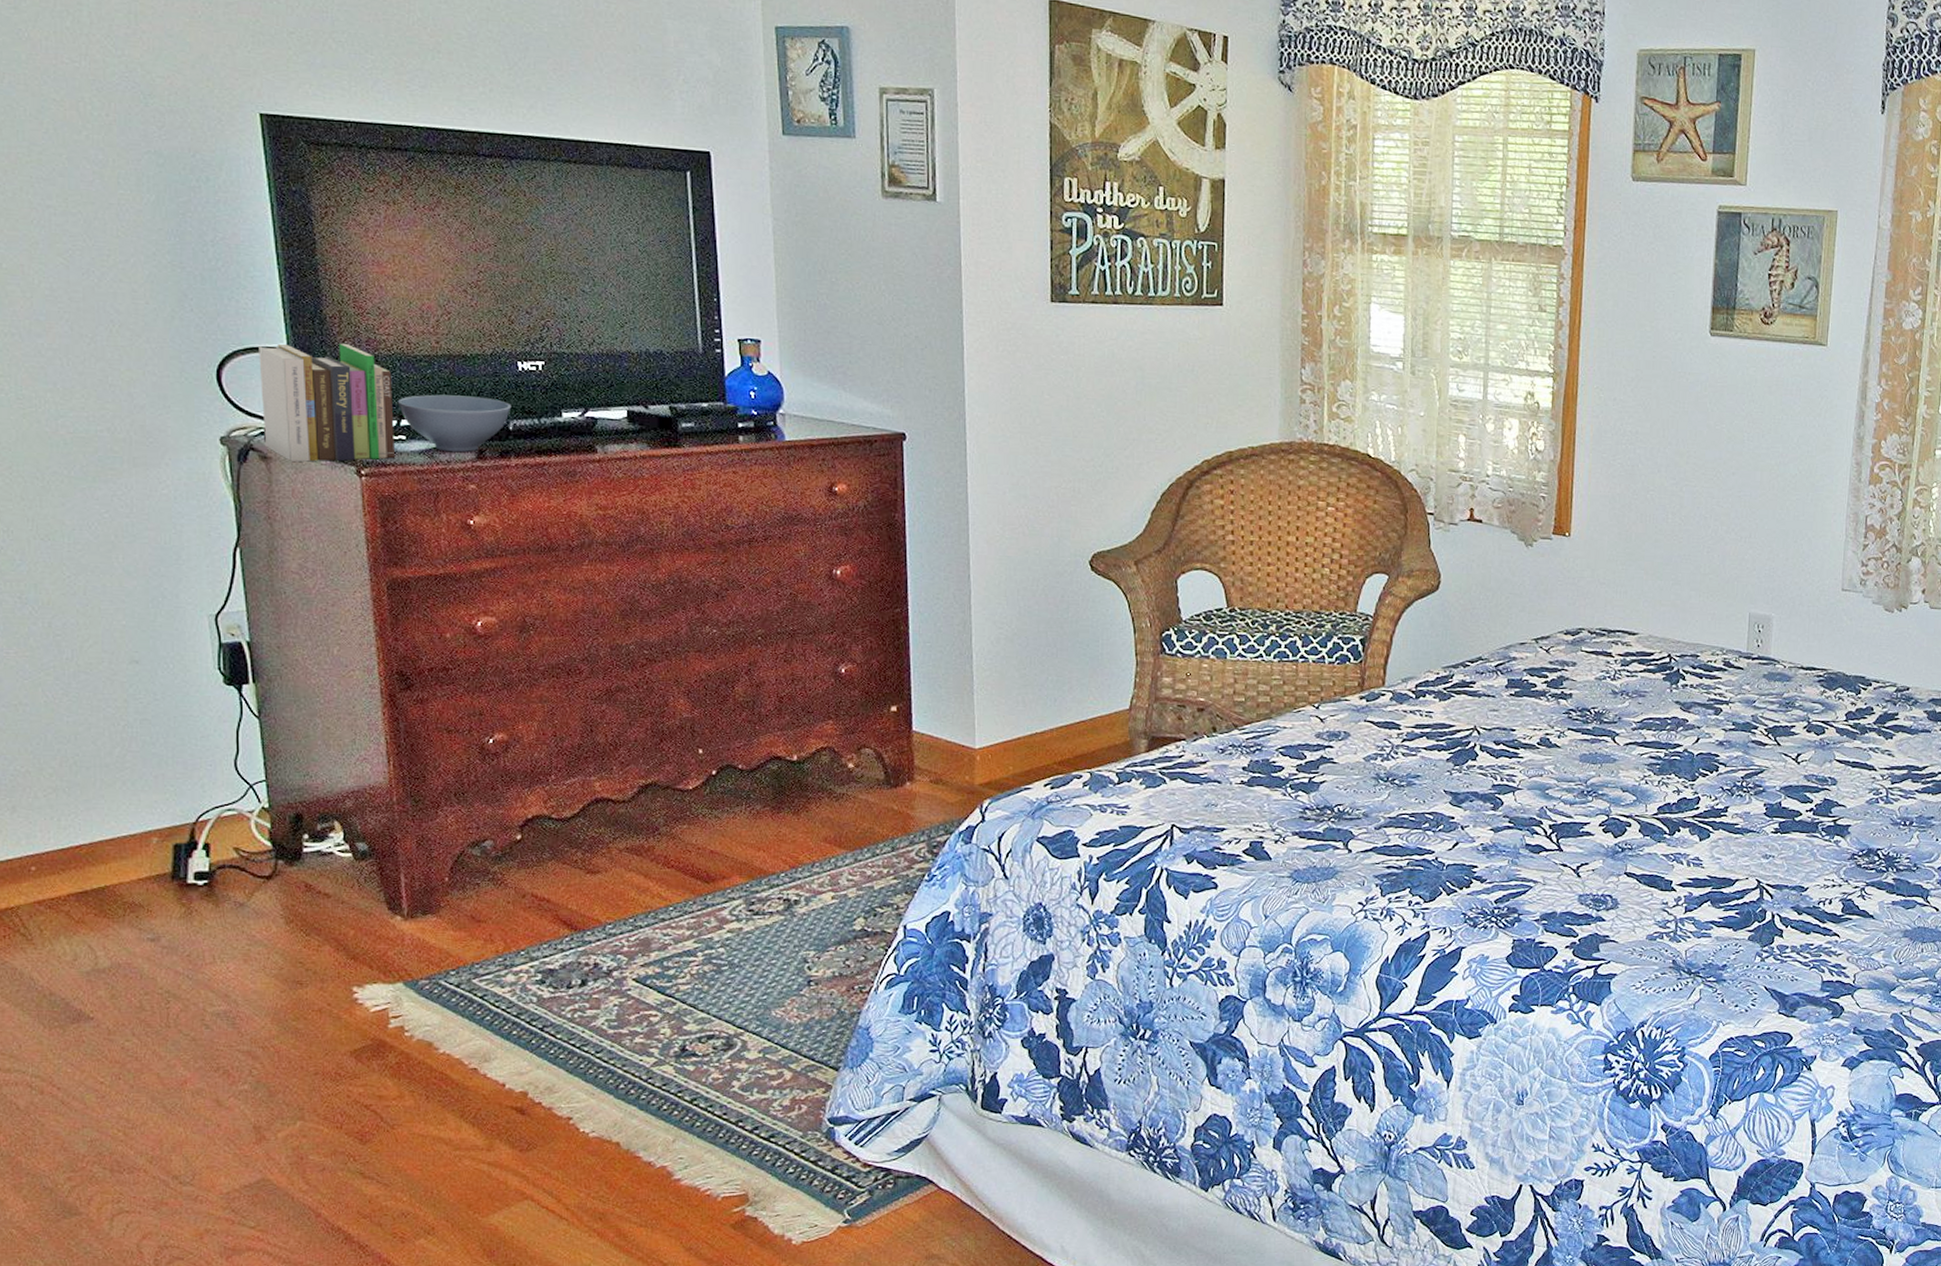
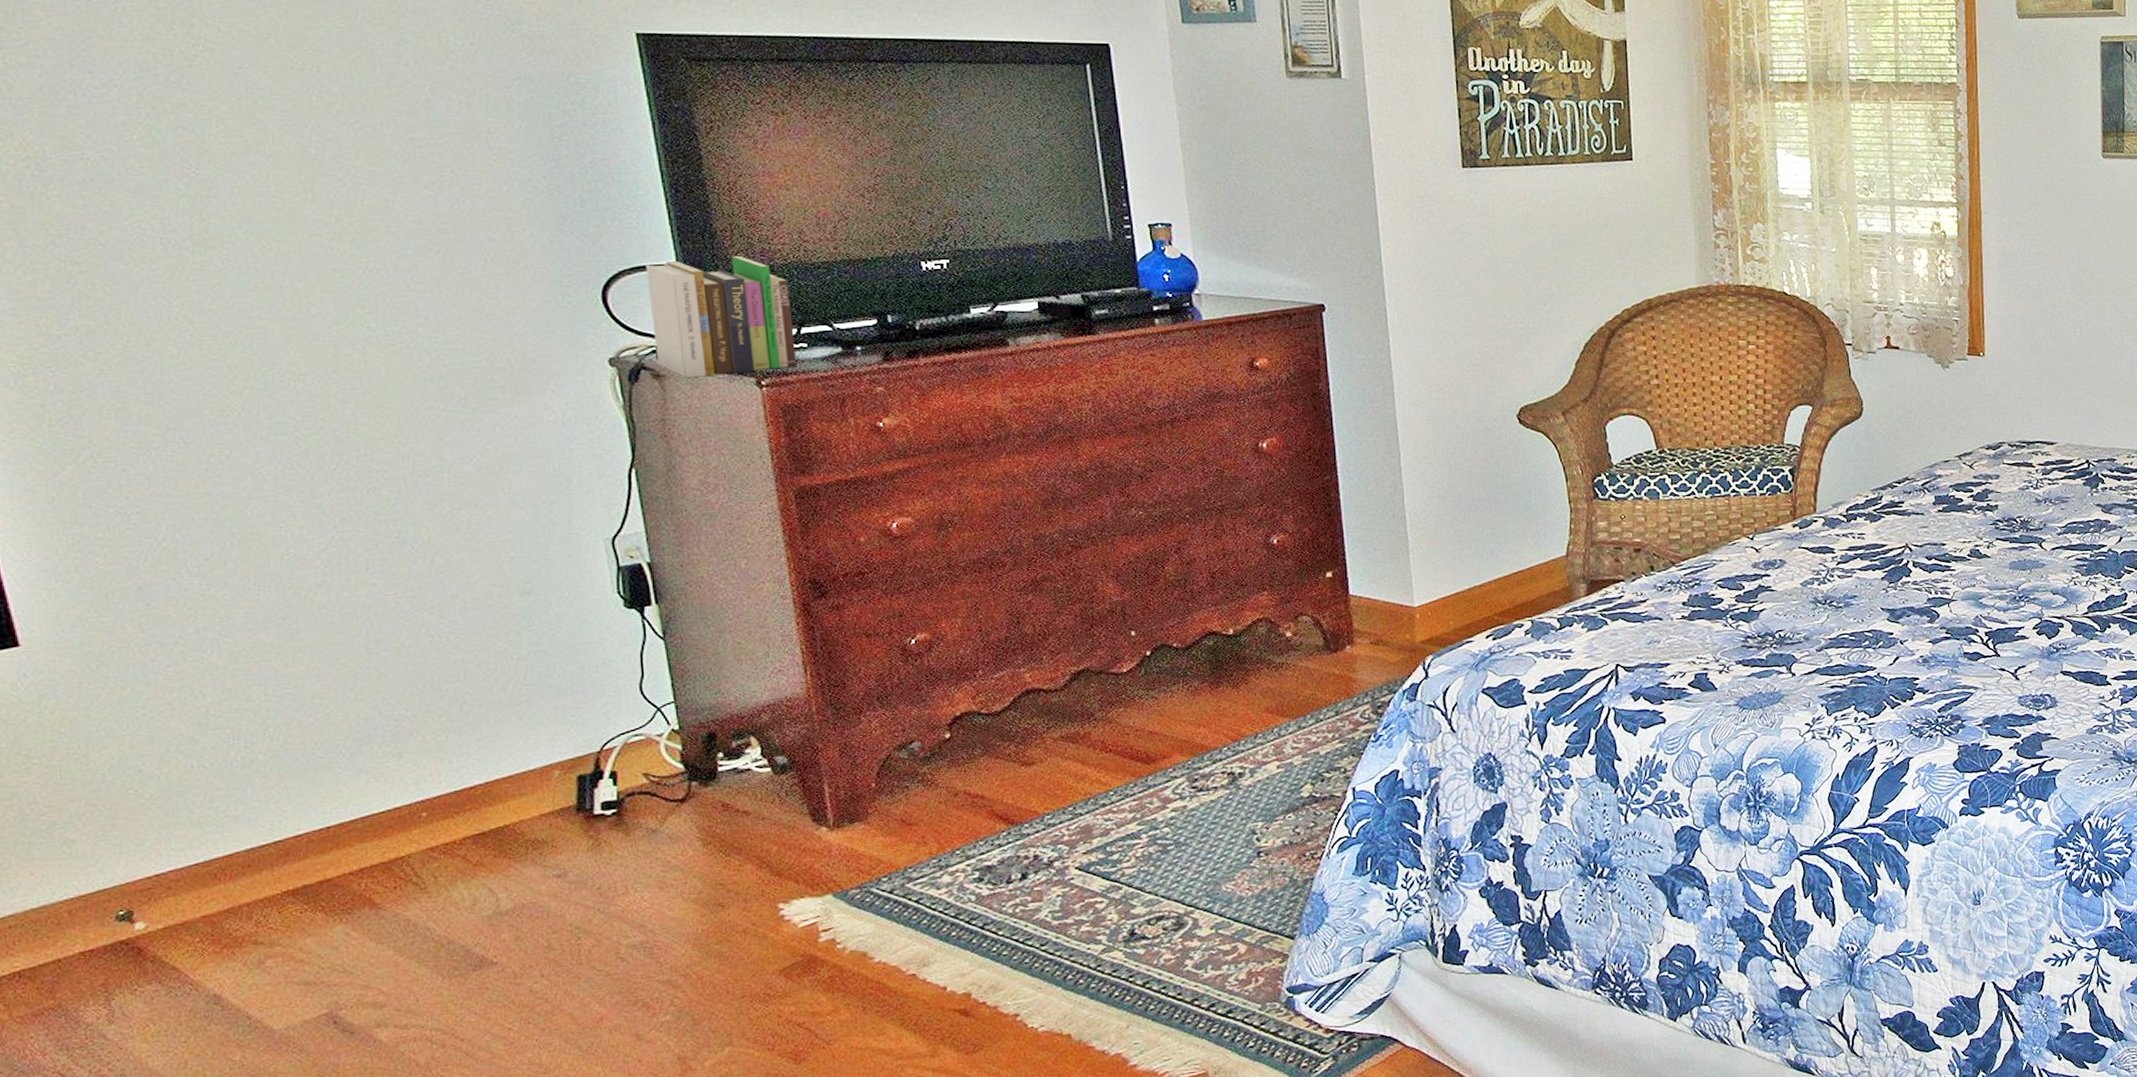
bowl: present [397,394,512,453] -> none [796,299,917,357]

